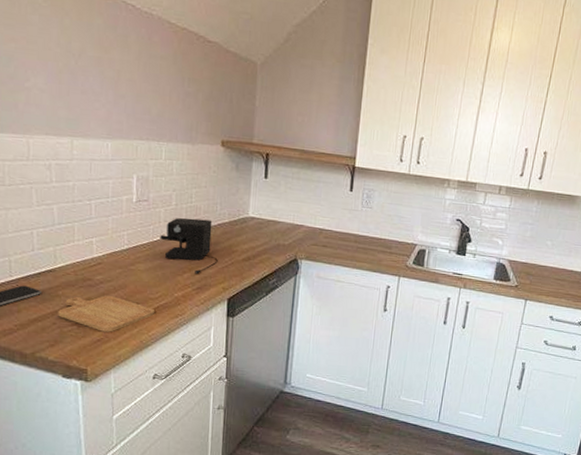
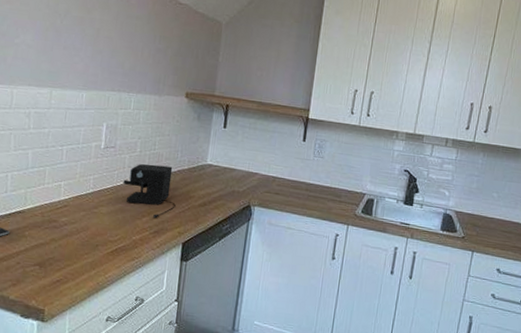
chopping board: present [58,295,154,332] -> none [22,237,113,273]

